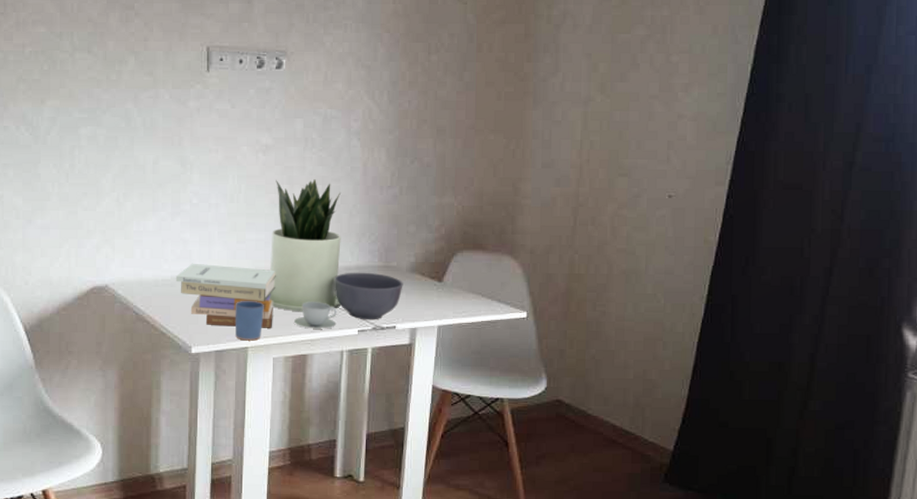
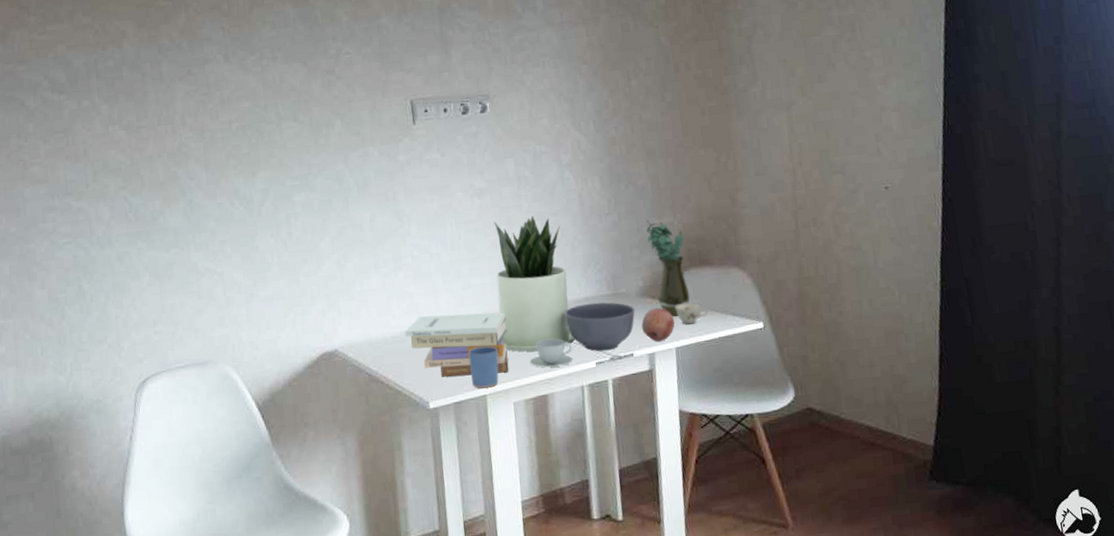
fruit: none [408,284,441,318] -> present [641,307,675,342]
vase: none [426,198,461,295] -> present [646,220,690,317]
teacup: none [442,285,474,305] -> present [674,303,708,325]

